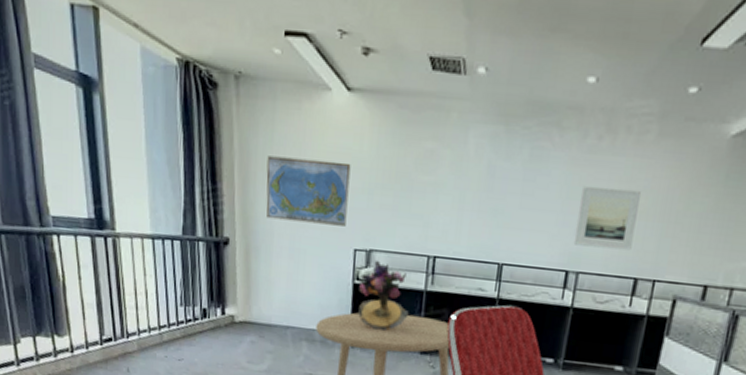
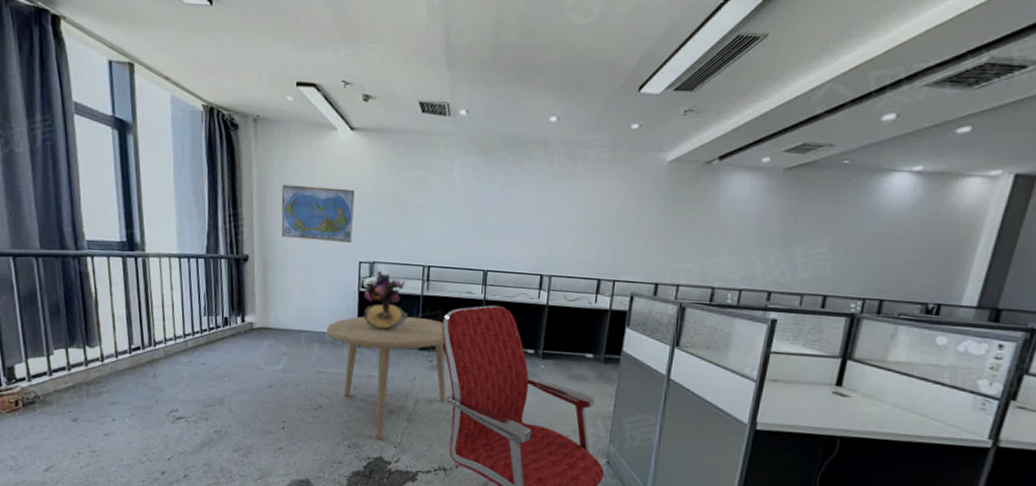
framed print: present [573,185,642,251] -> none [546,204,600,256]

